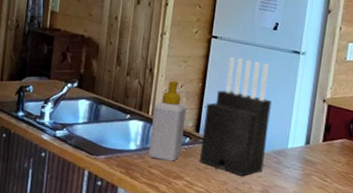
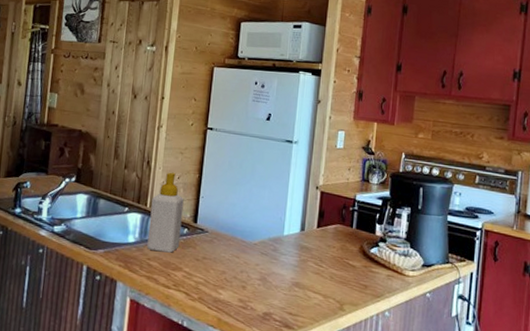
knife block: present [199,56,272,176] -> none [197,147,267,265]

